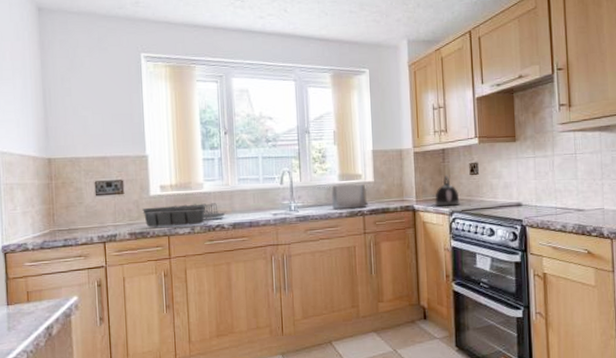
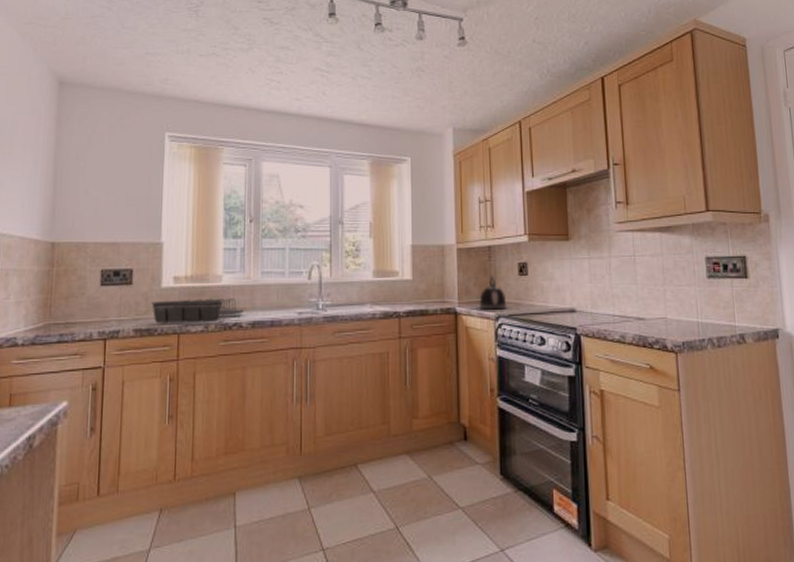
toaster: present [331,183,368,210] -> none [365,280,405,311]

